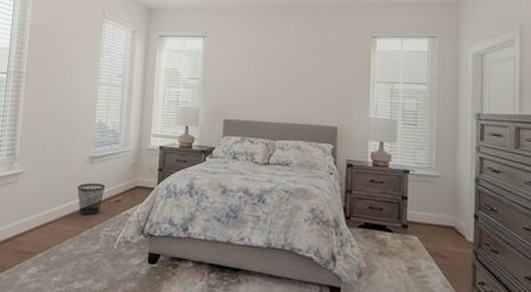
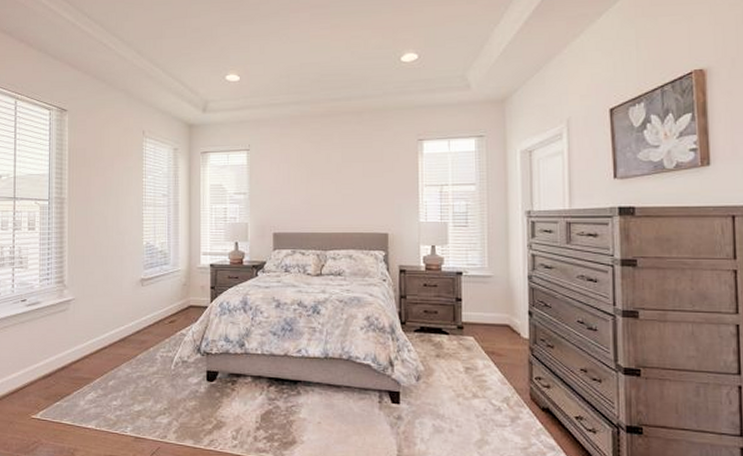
wastebasket: present [78,183,106,216] -> none [131,305,158,338]

